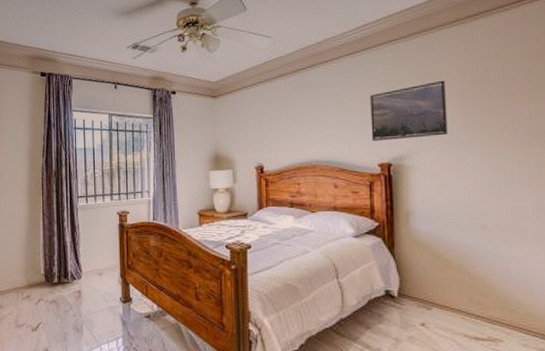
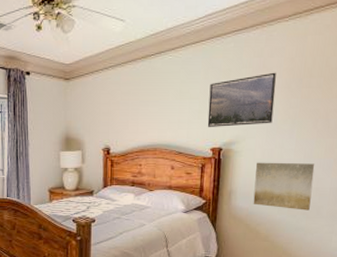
wall art: none [434,178,510,234] -> present [253,162,315,211]

